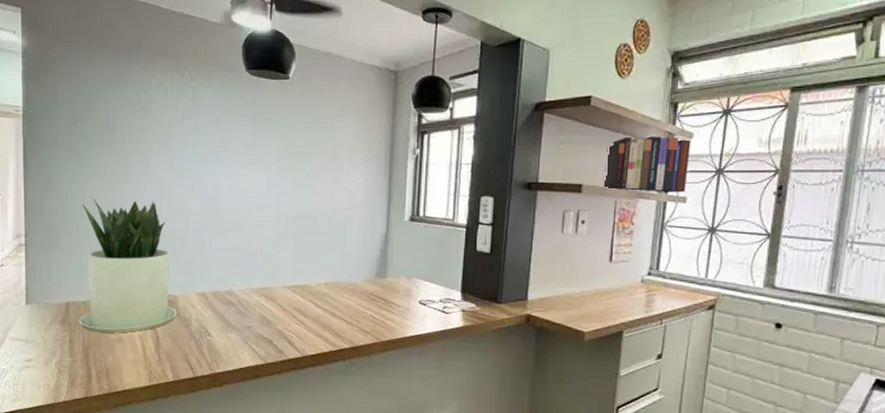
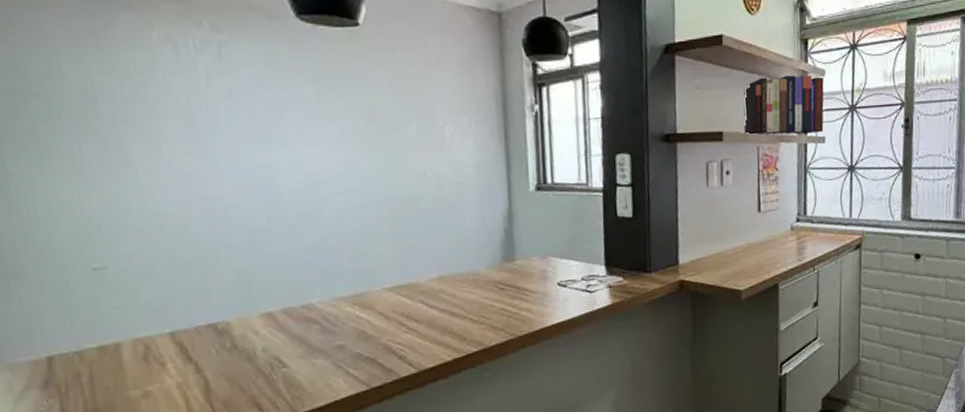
planter: present [79,198,177,333] -> none [56,199,232,391]

